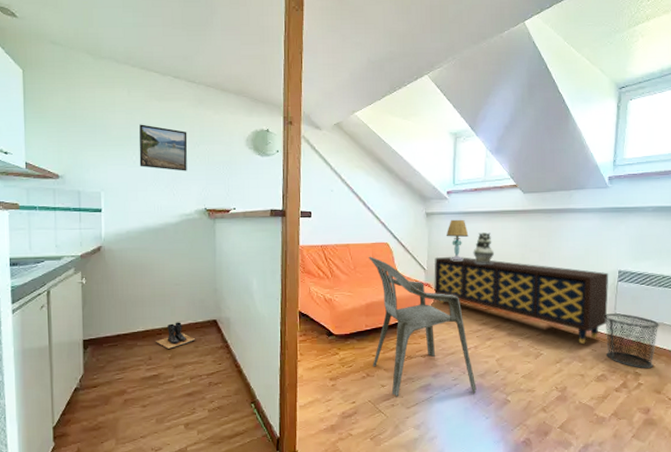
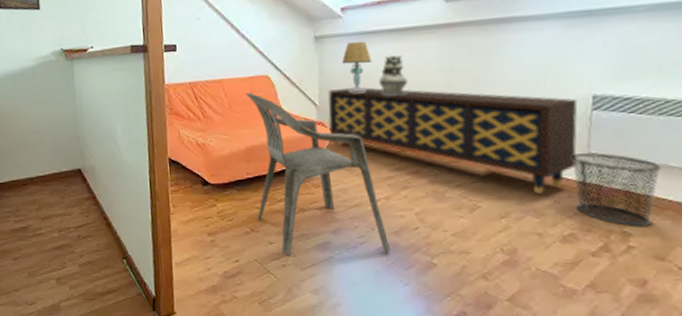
boots: present [156,322,196,349] -> none [22,172,62,200]

